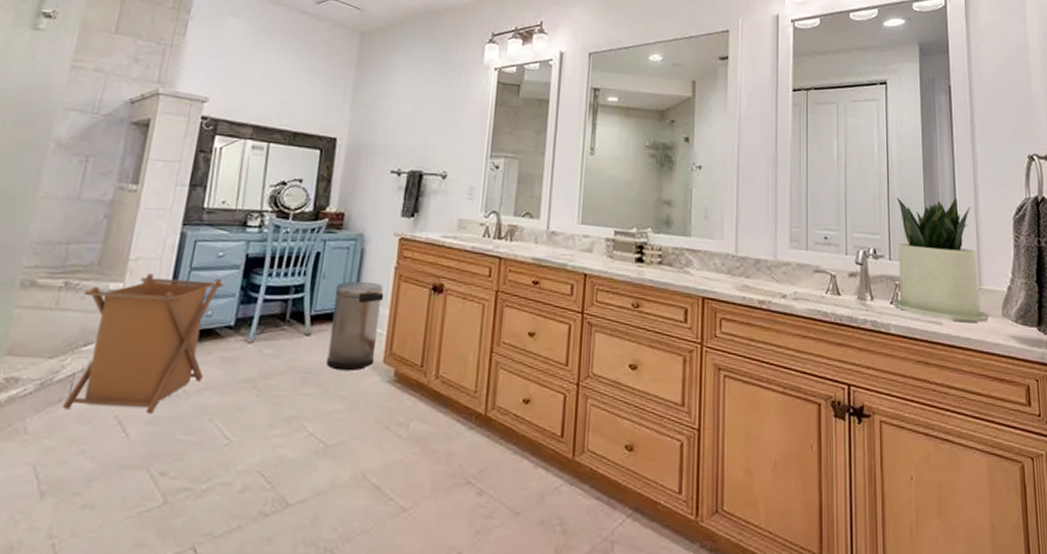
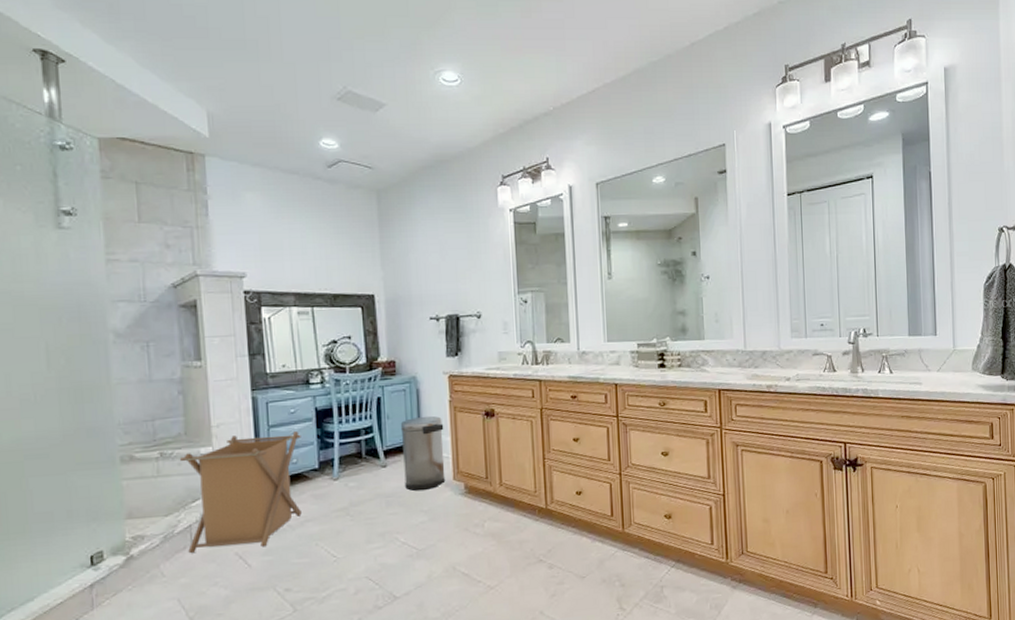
planter: present [892,197,991,323] -> none [880,275,963,380]

